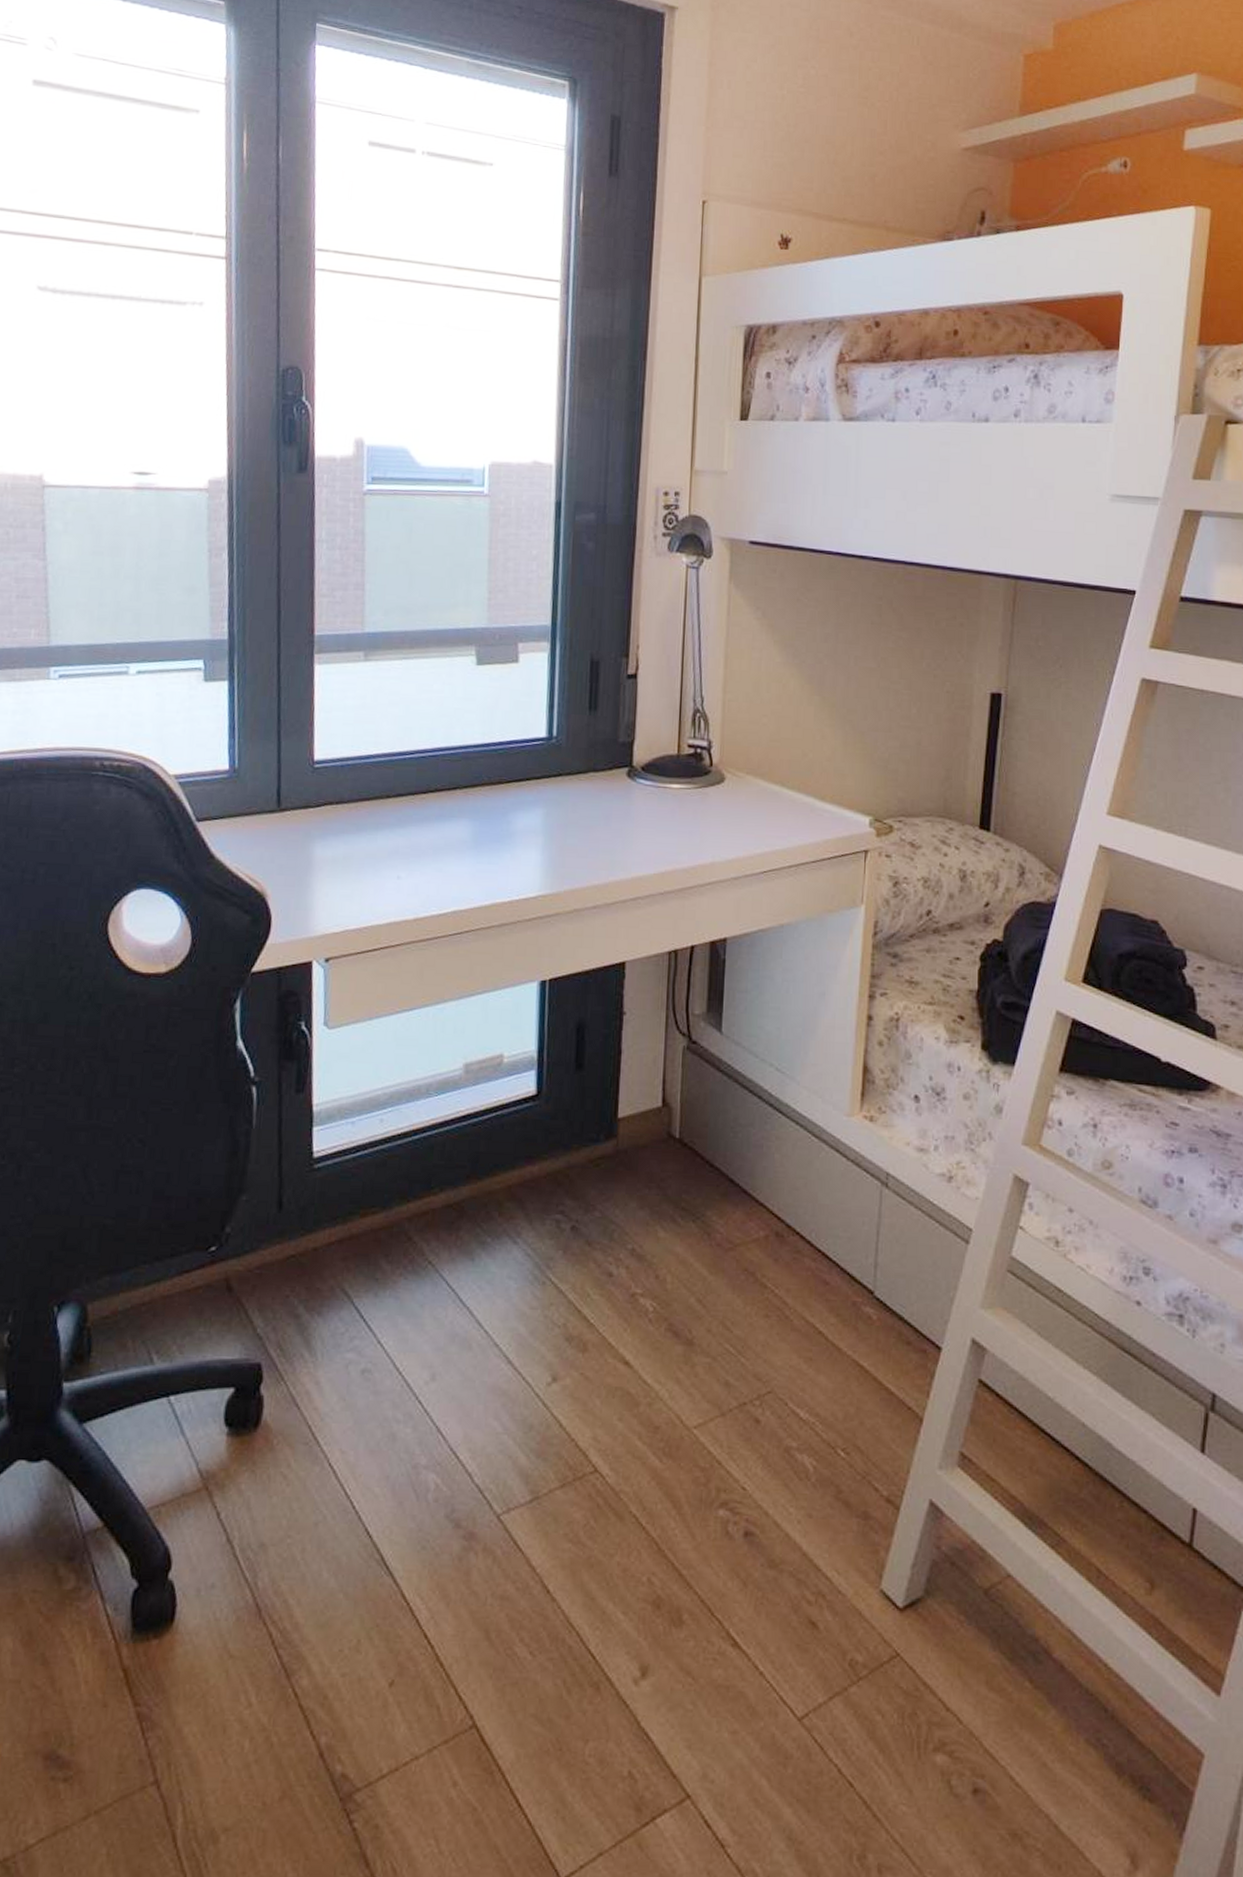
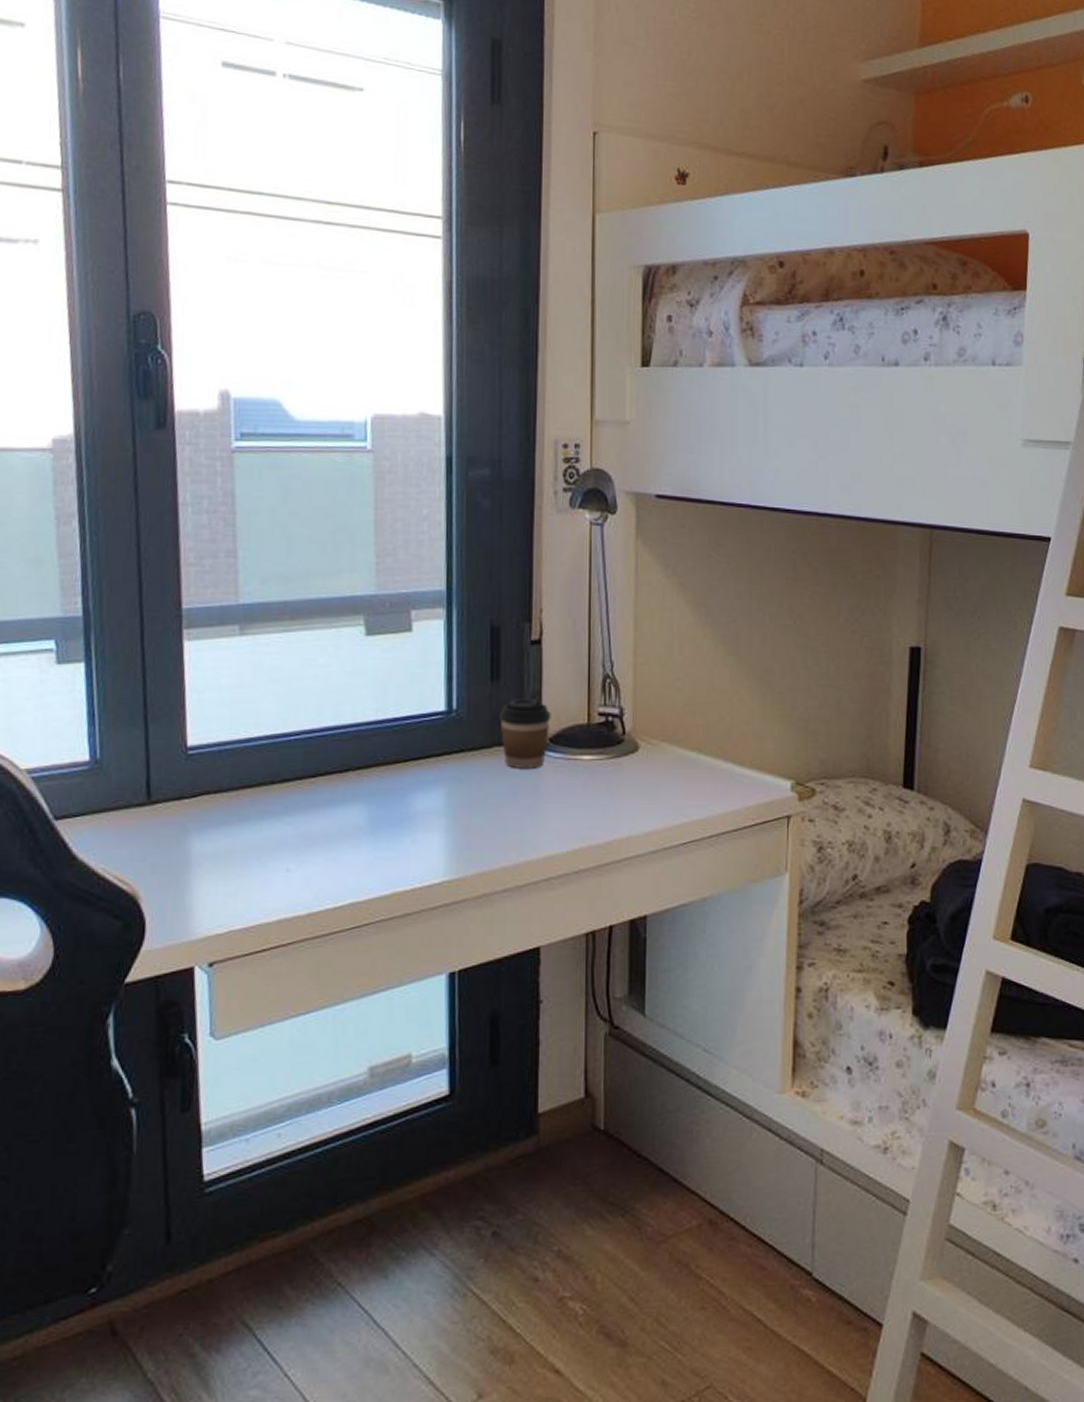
coffee cup: none [596,727,644,795] -> present [500,697,551,770]

